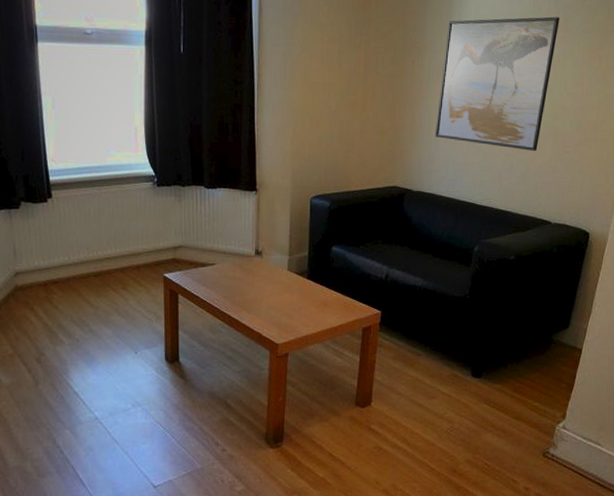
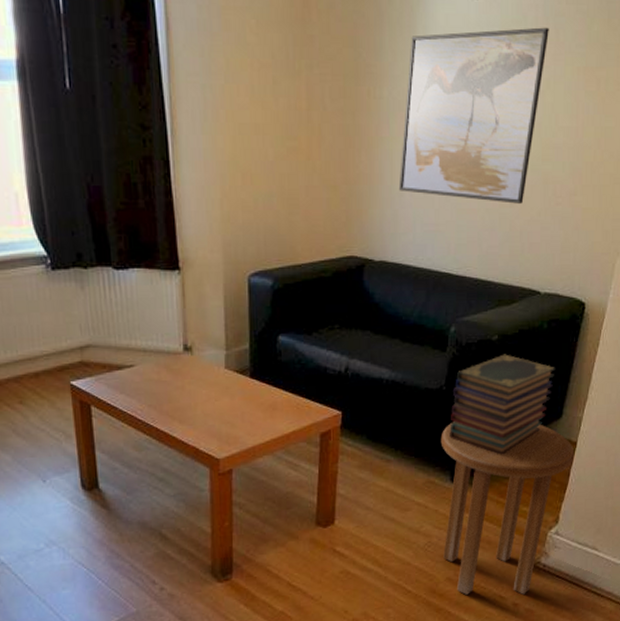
side table: none [464,325,580,480] -> present [440,422,575,595]
book stack: none [471,271,564,356] -> present [450,354,556,455]

